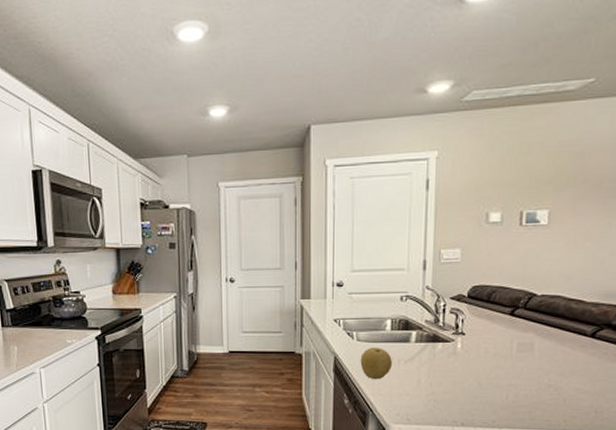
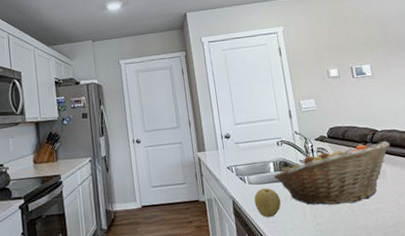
fruit basket: none [388,307,549,375] -> present [273,140,390,205]

